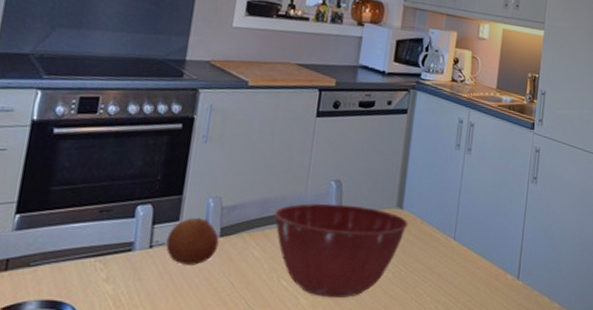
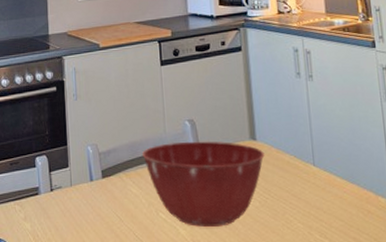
fruit: present [166,217,219,265] -> none [62,163,103,204]

